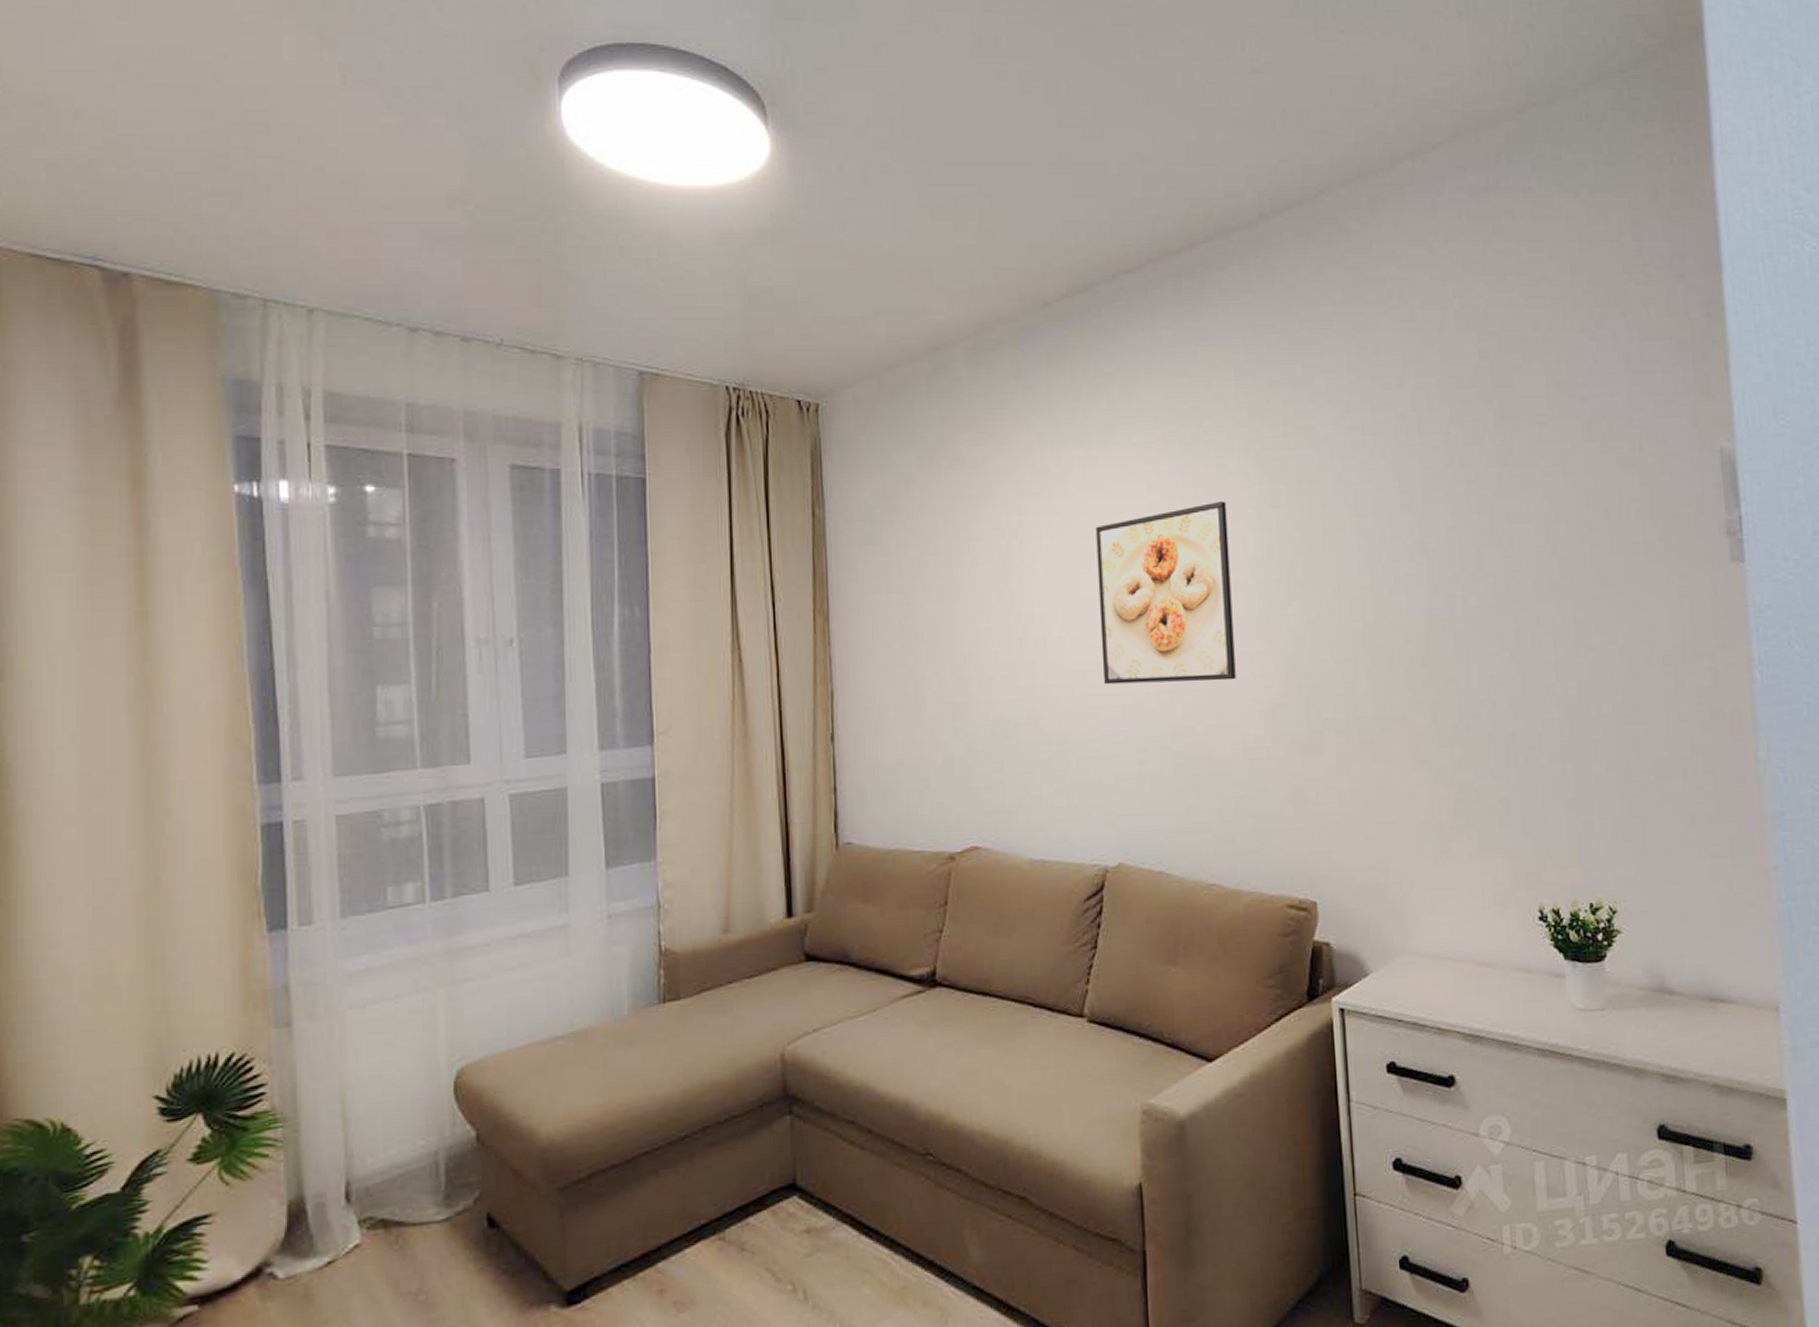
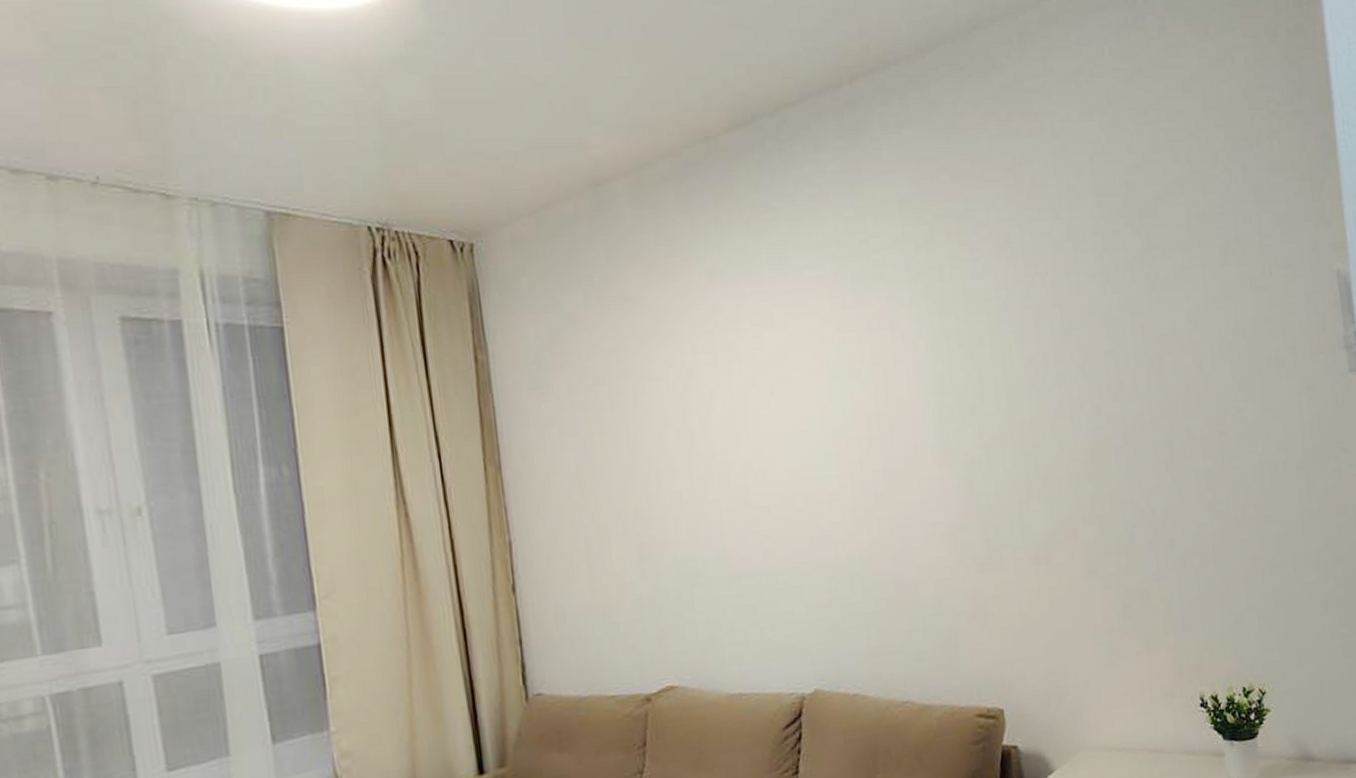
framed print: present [1095,501,1236,685] -> none [772,332,918,518]

